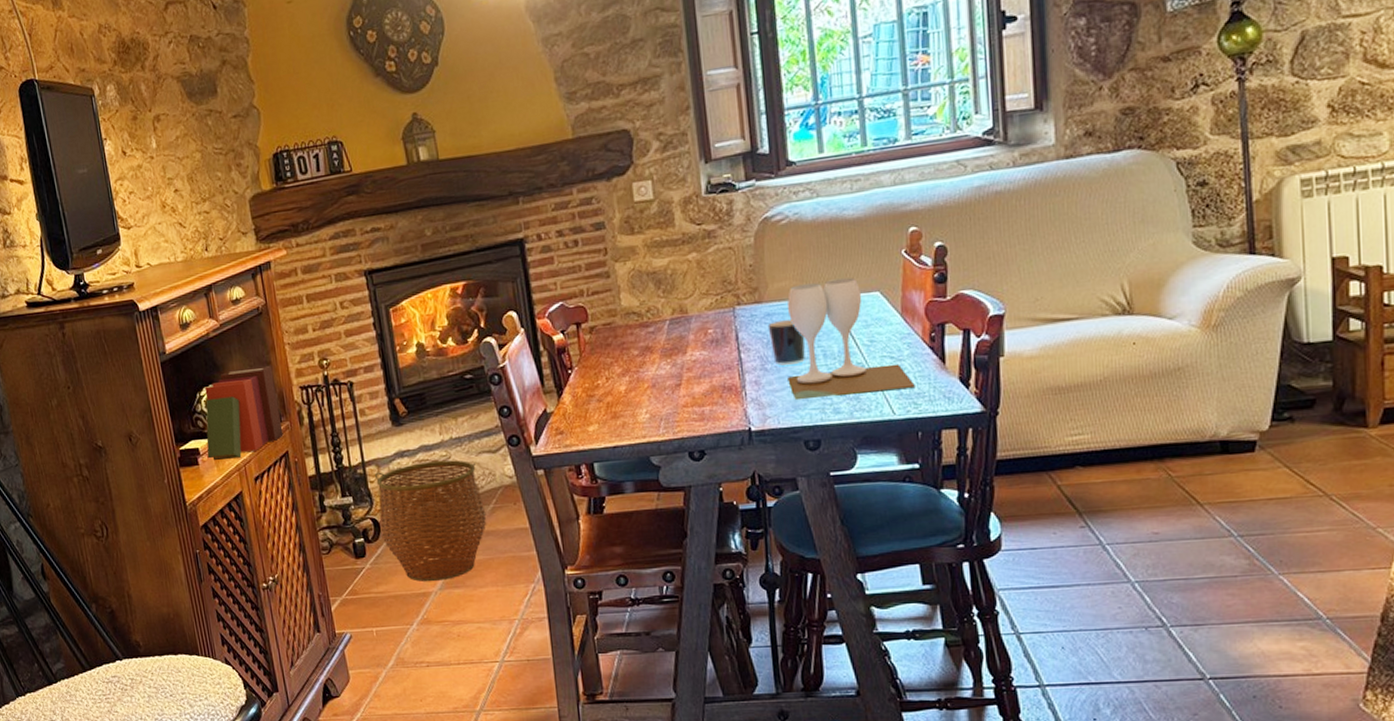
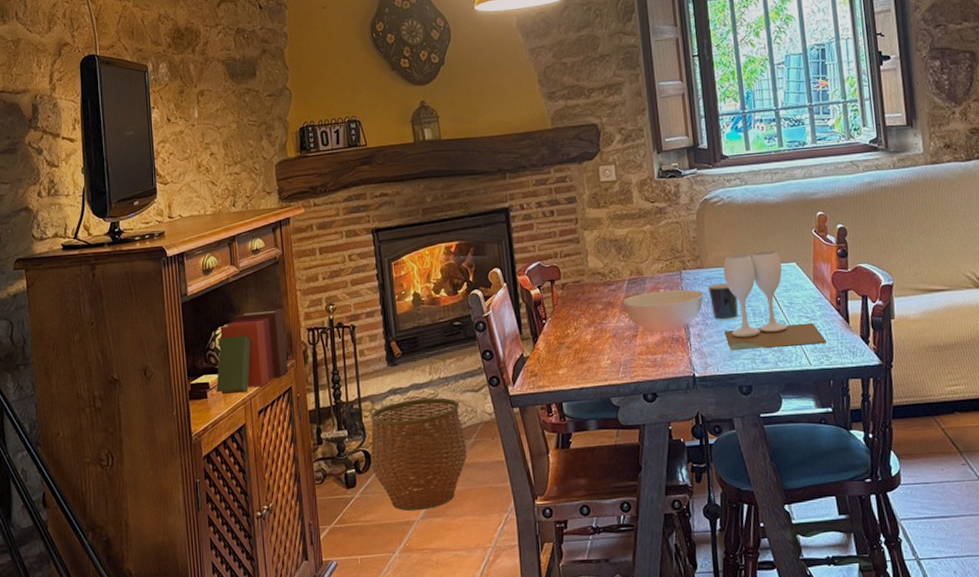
bowl: none [663,328,763,381] -> present [623,289,704,333]

